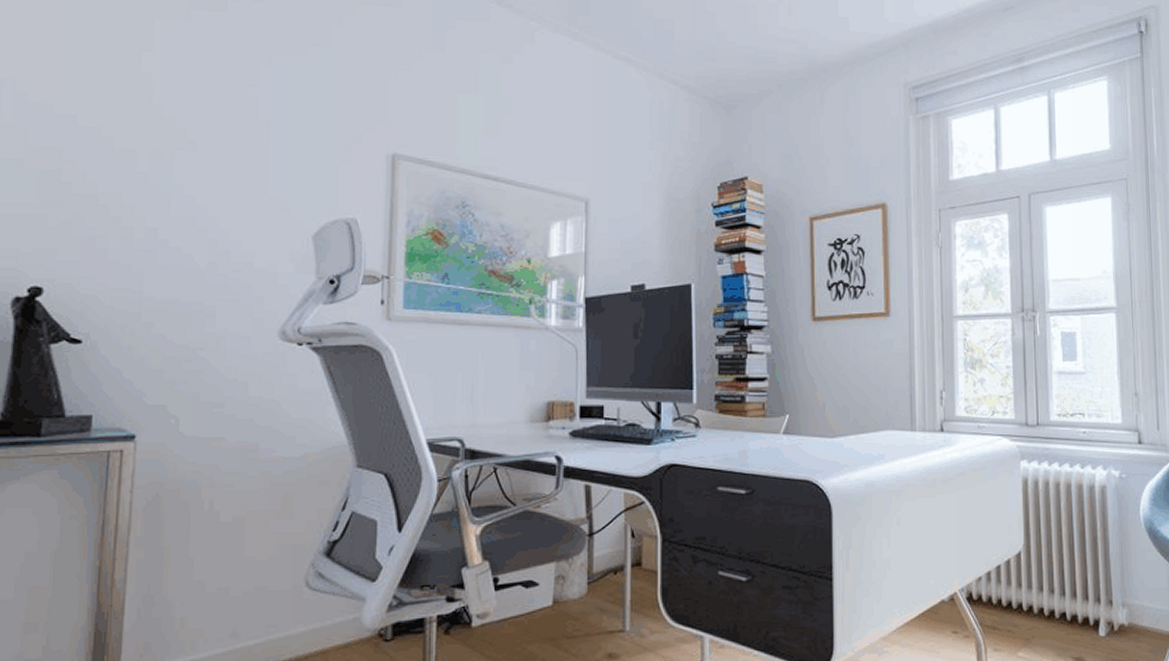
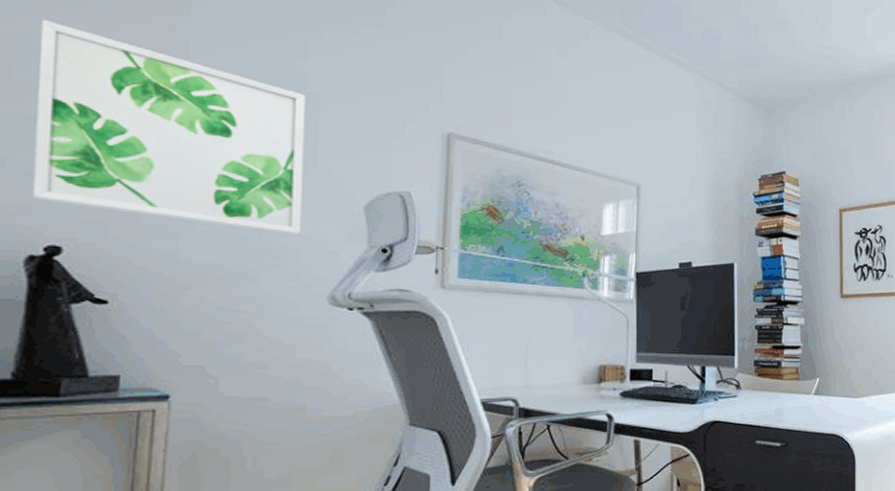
wall art: none [18,63,258,268] -> present [32,19,306,235]

